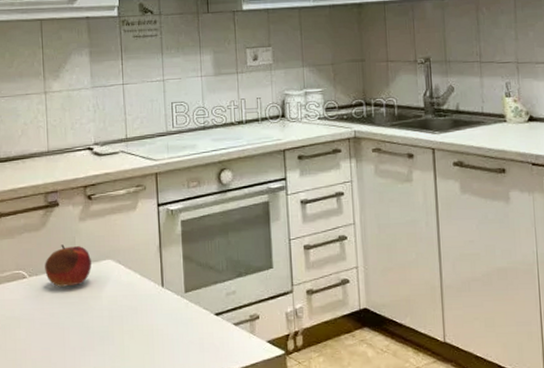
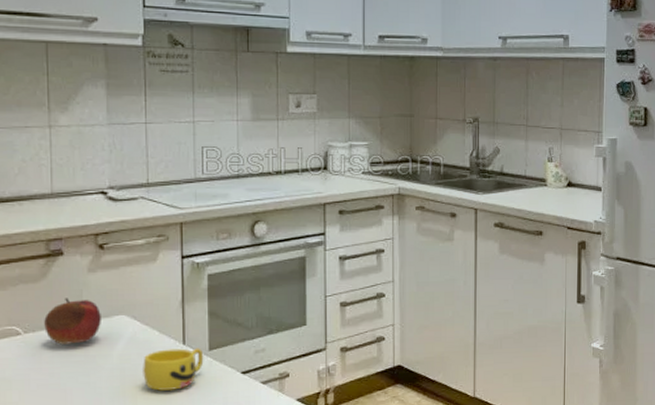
cup: none [128,290,181,331] -> present [143,348,204,391]

